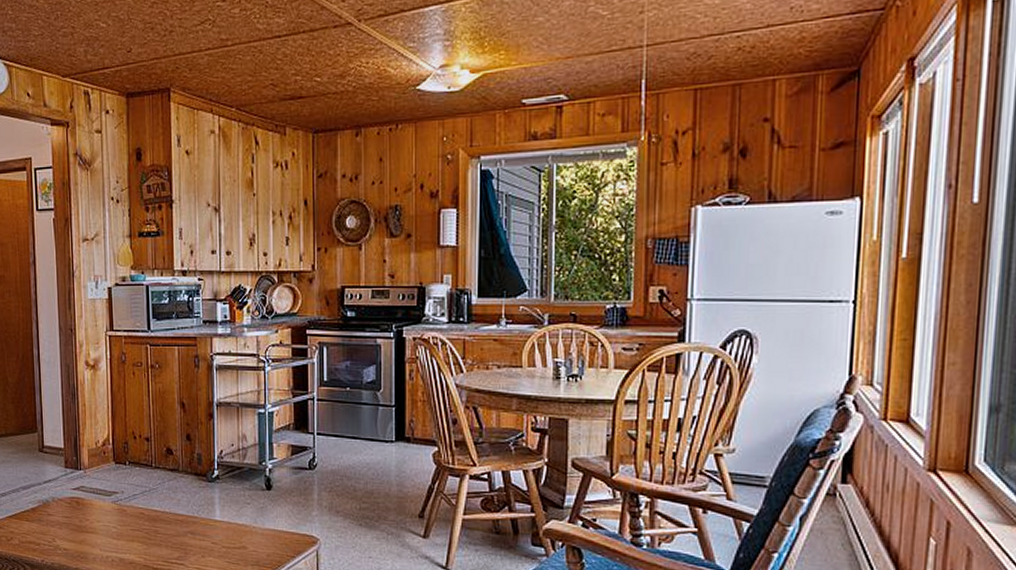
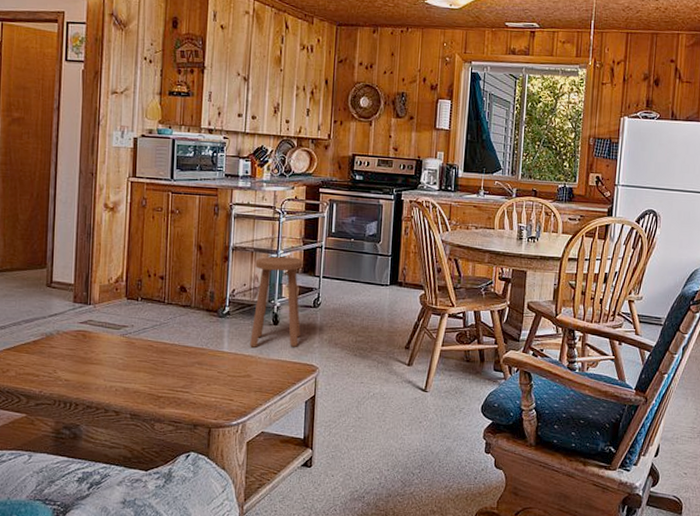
stool: none [242,411,297,516] -> present [250,256,303,347]

